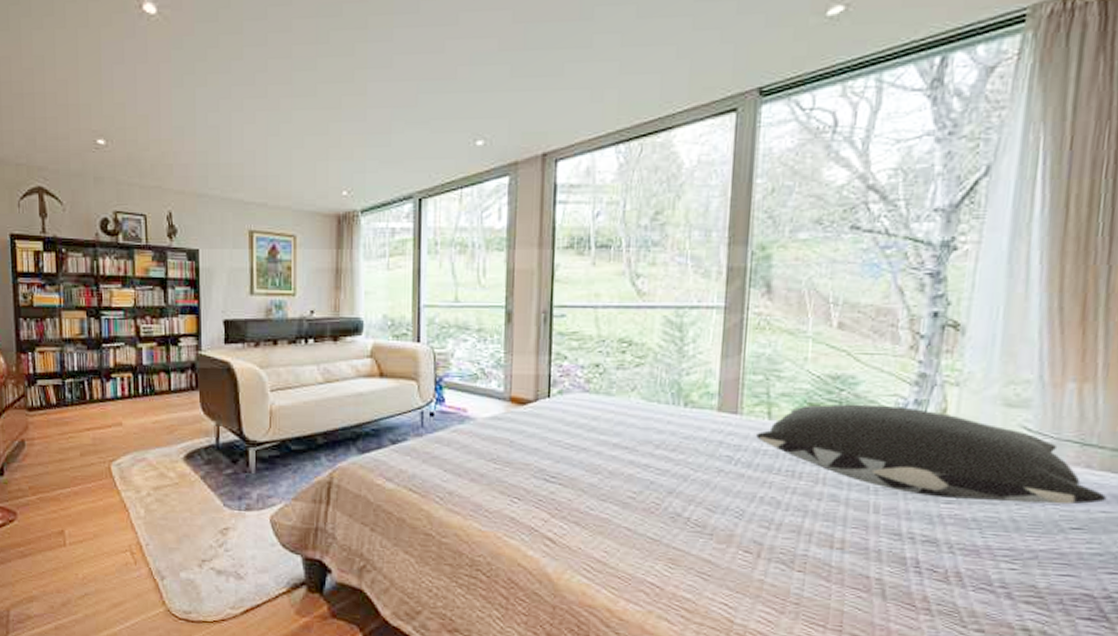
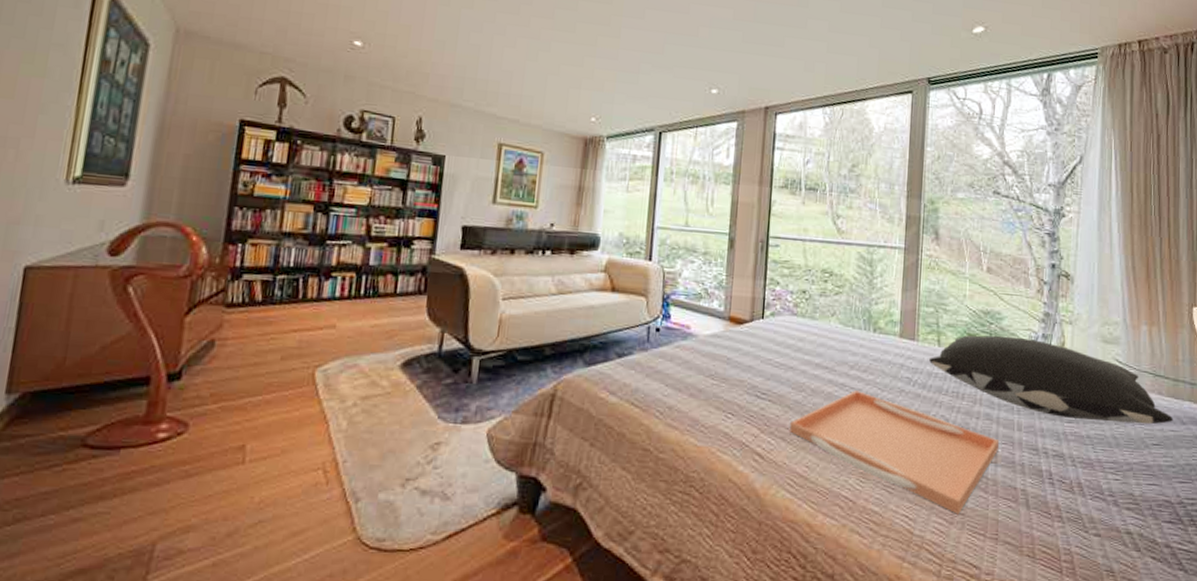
serving tray: none [584,472,848,604] -> present [790,390,999,515]

